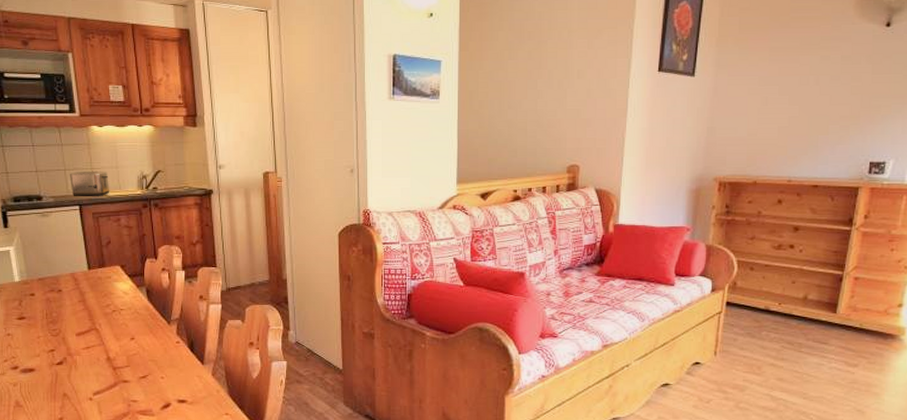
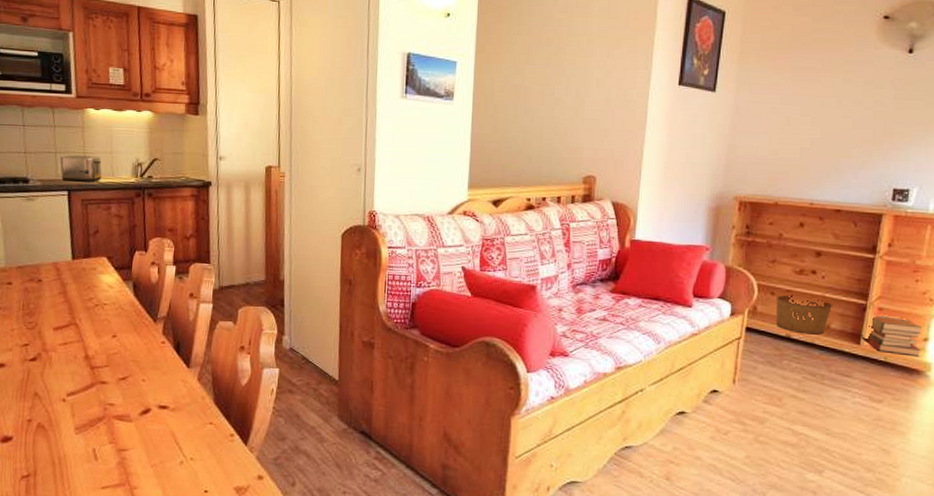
basket: none [755,269,809,306] -> present [776,294,832,335]
books: none [838,283,896,322] -> present [862,313,922,357]

